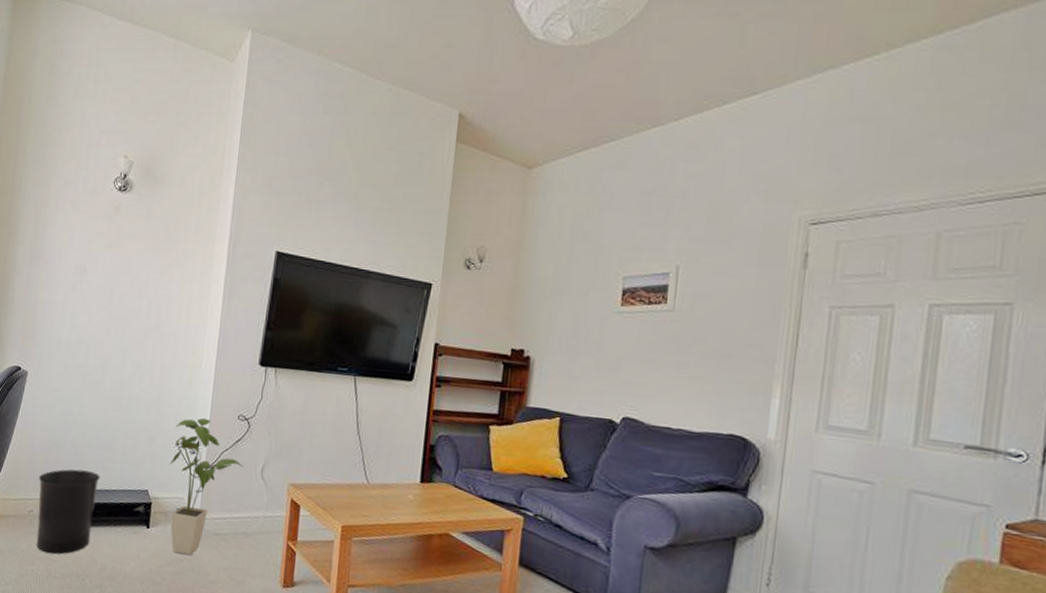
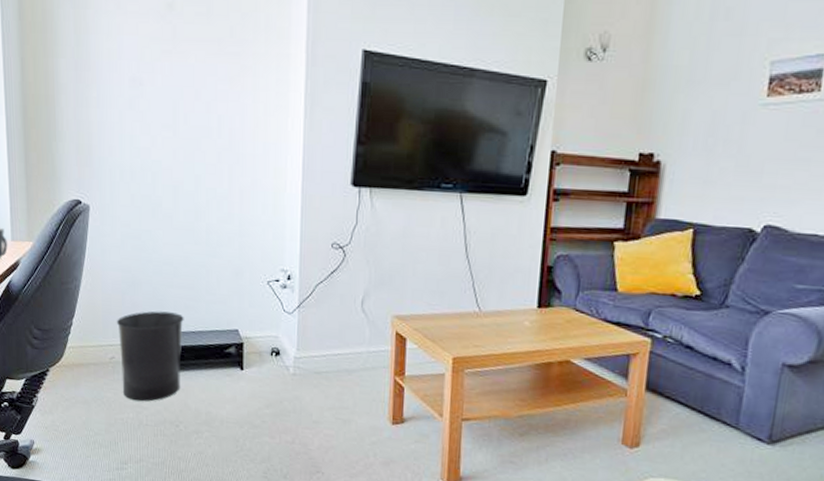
house plant: present [169,417,243,555] -> none [259,248,341,396]

